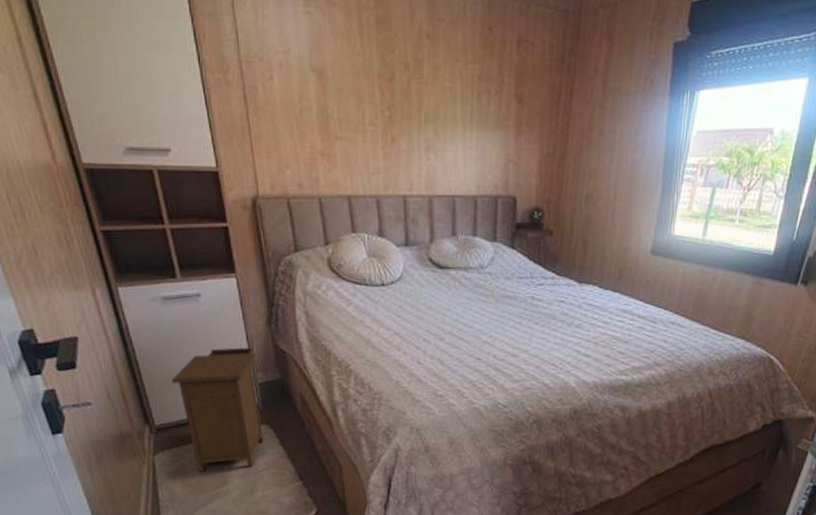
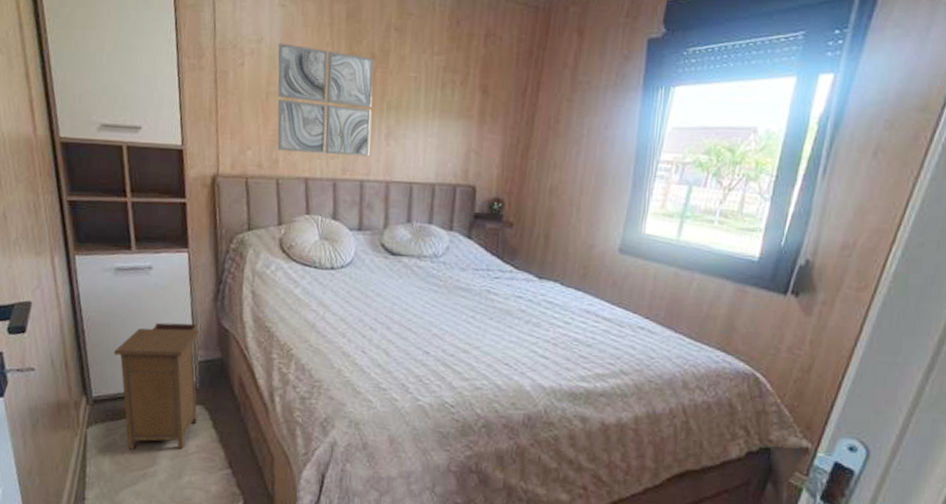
wall art: none [307,54,410,172] -> present [277,43,374,157]

